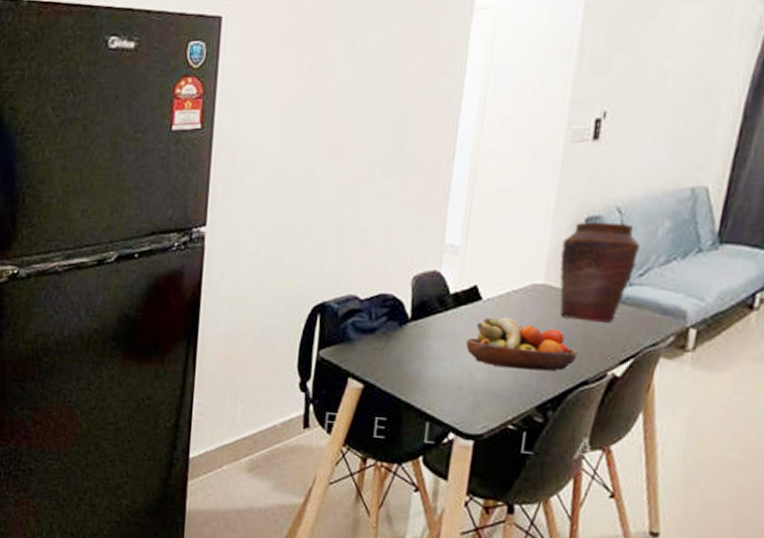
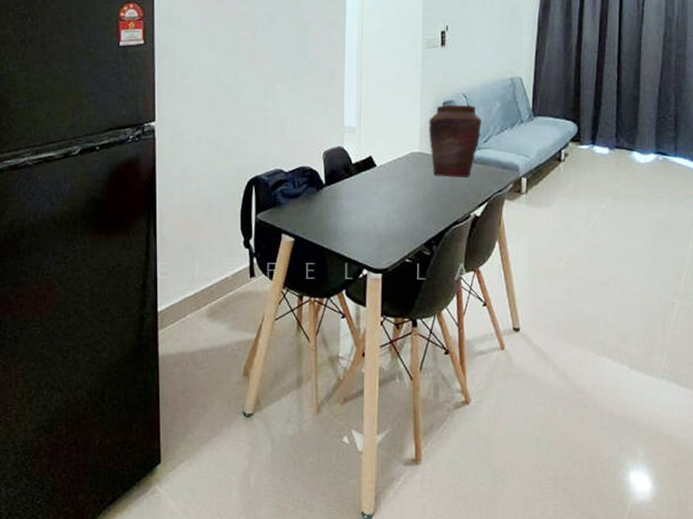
fruit bowl: present [465,316,578,371] -> none [368,177,448,216]

